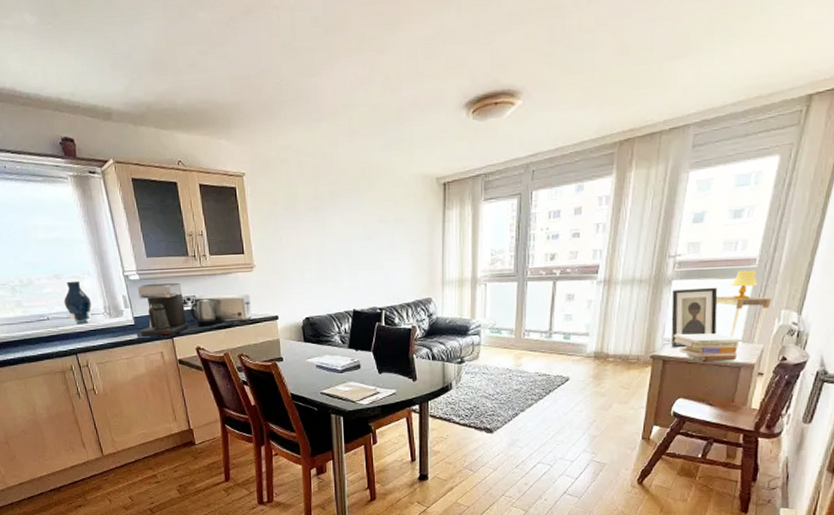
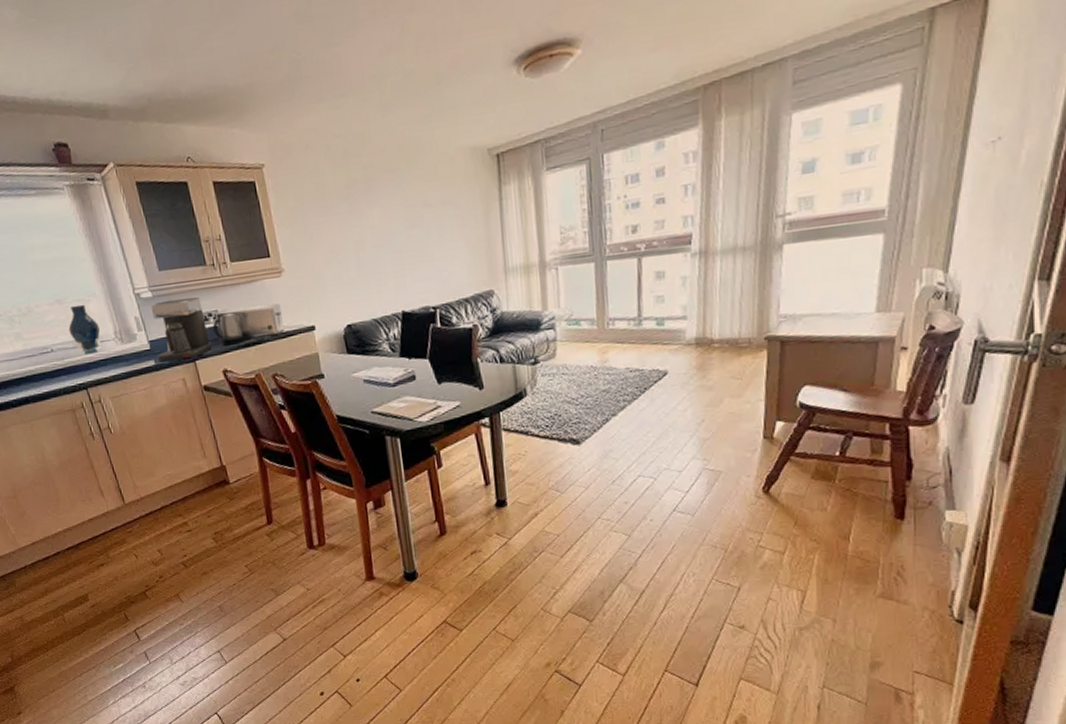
picture frame: present [671,287,718,348] -> none [784,247,844,326]
books: present [673,333,743,362] -> none [791,303,878,339]
table lamp: present [716,270,772,345] -> none [840,223,909,314]

